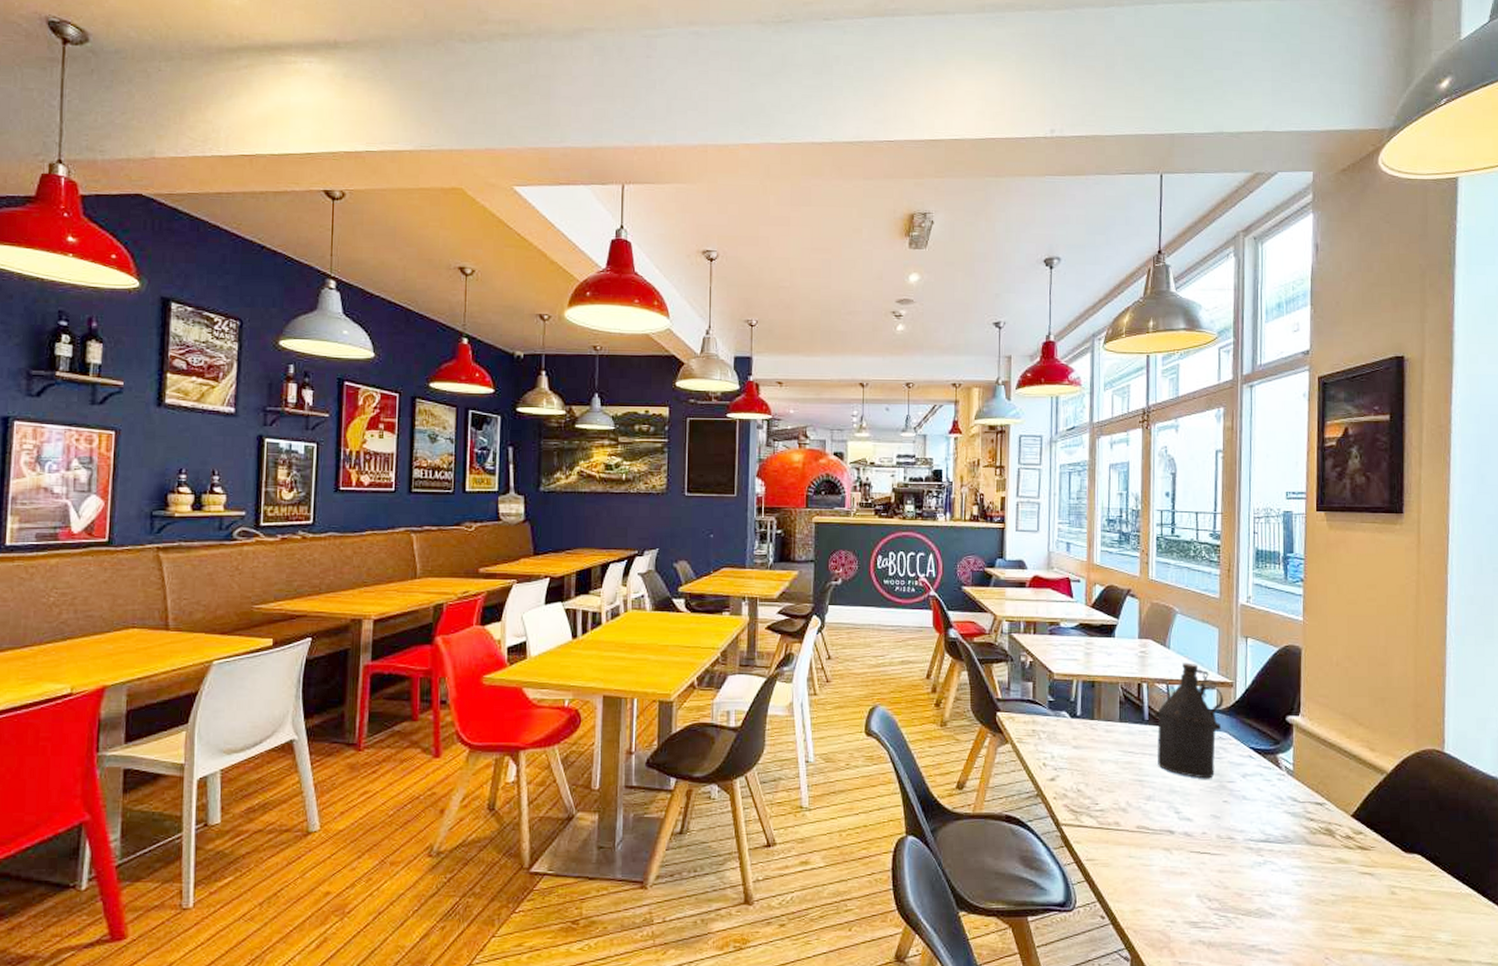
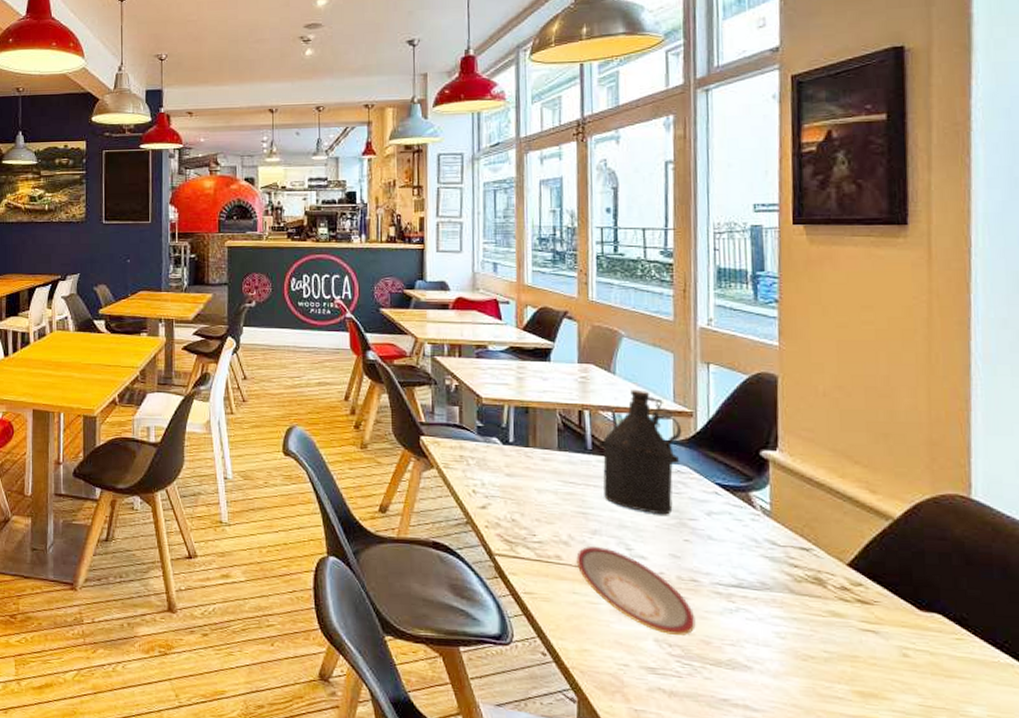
plate: none [1133,812,1231,891] -> present [576,547,696,637]

